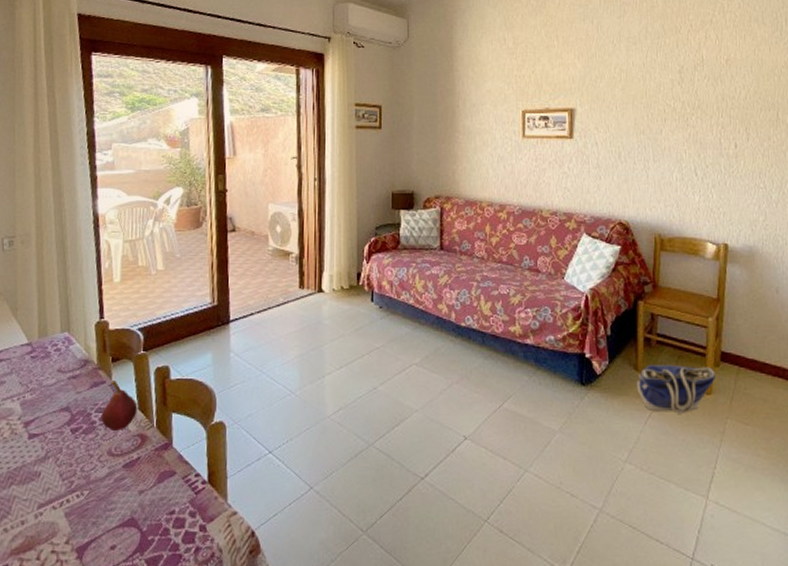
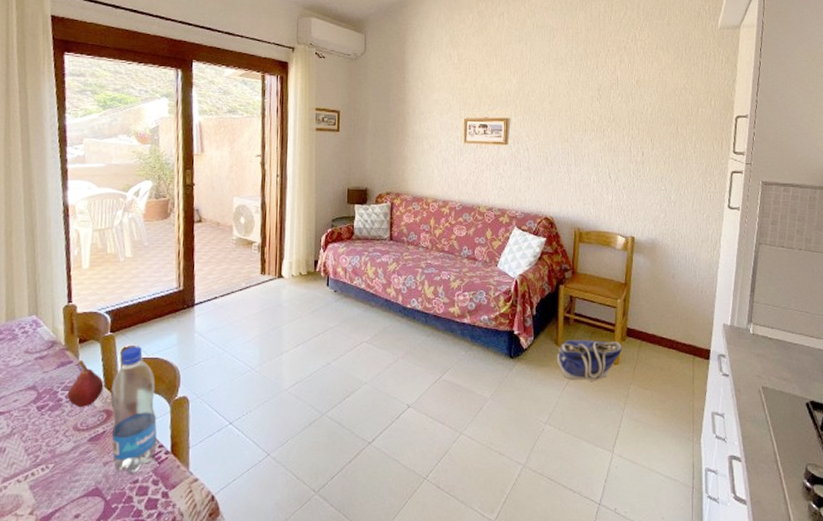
bottle: none [145,366,194,504] -> present [110,346,158,474]

